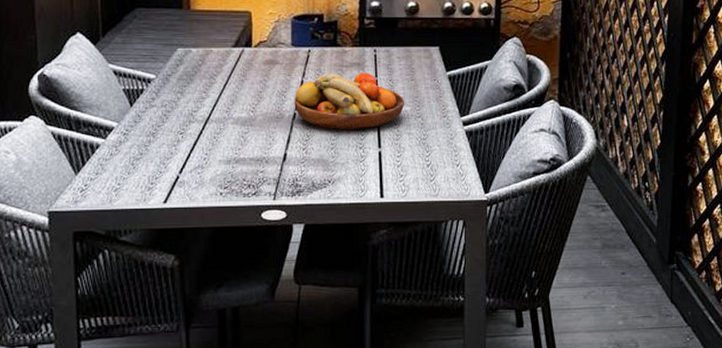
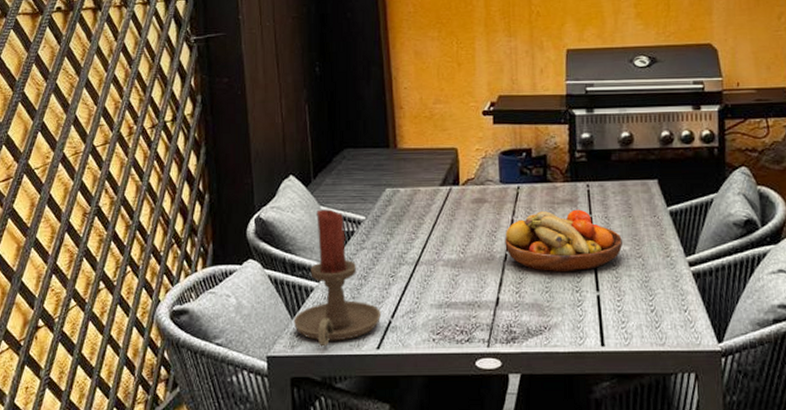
candle holder: none [77,67,168,202] -> present [293,209,381,347]

